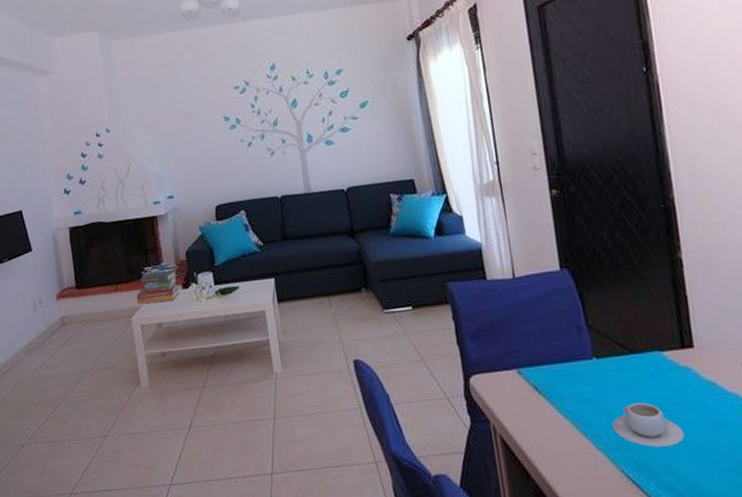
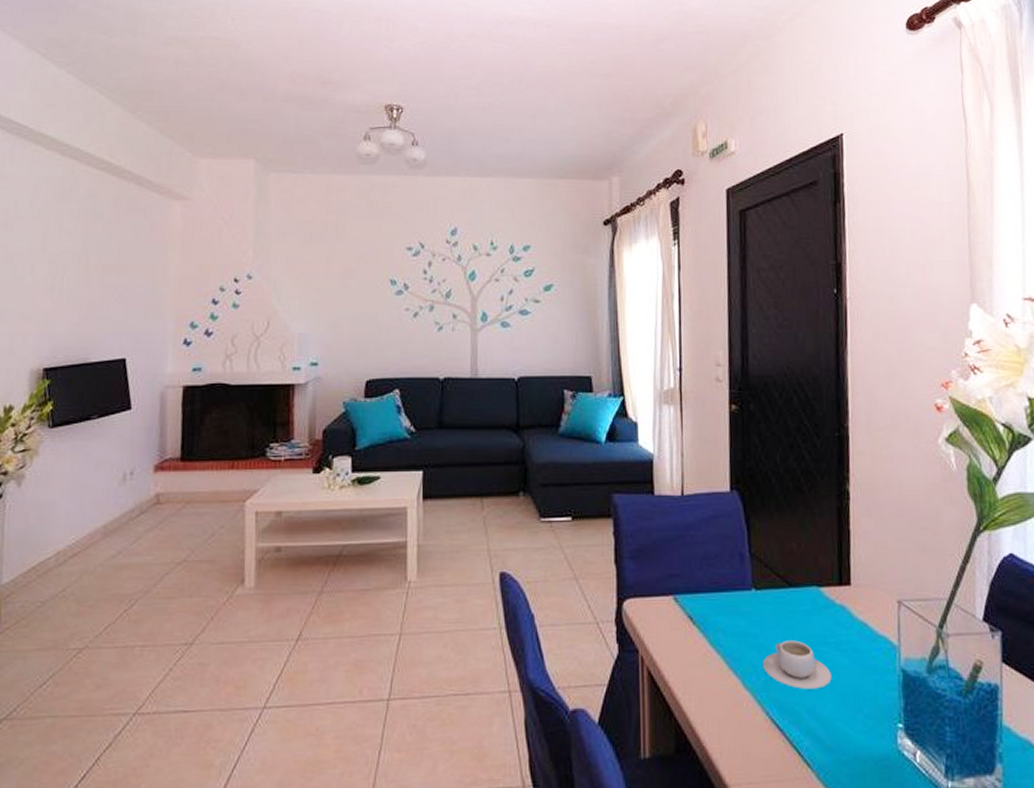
books: present [136,270,179,305] -> none [254,450,308,487]

